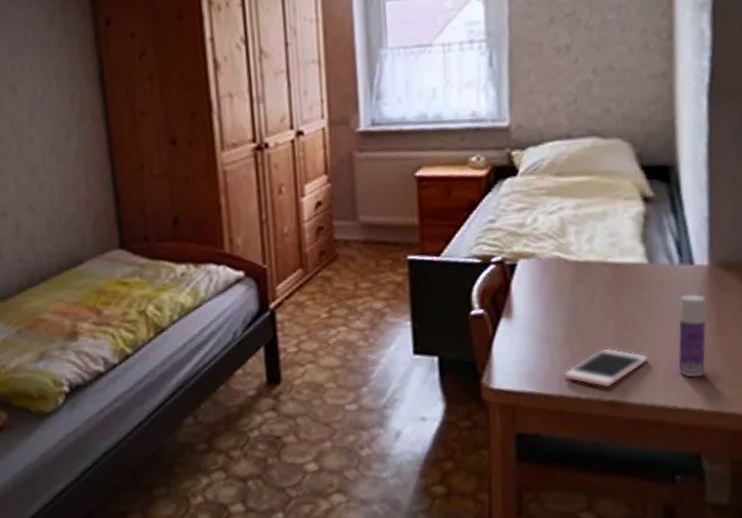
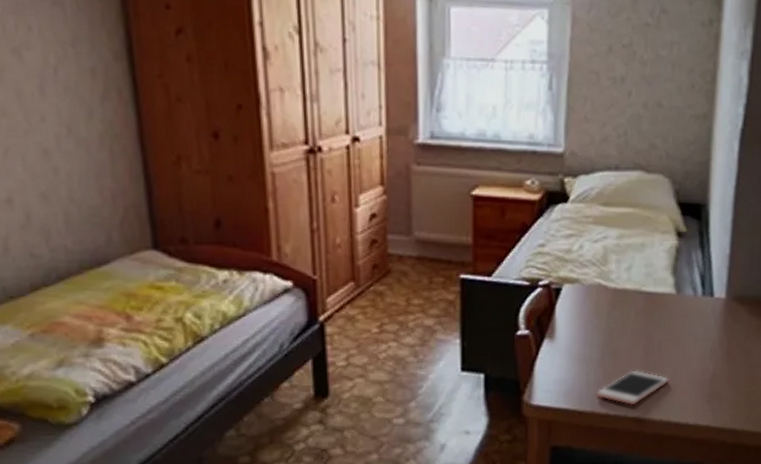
bottle: present [678,294,707,377] -> none [693,323,721,398]

